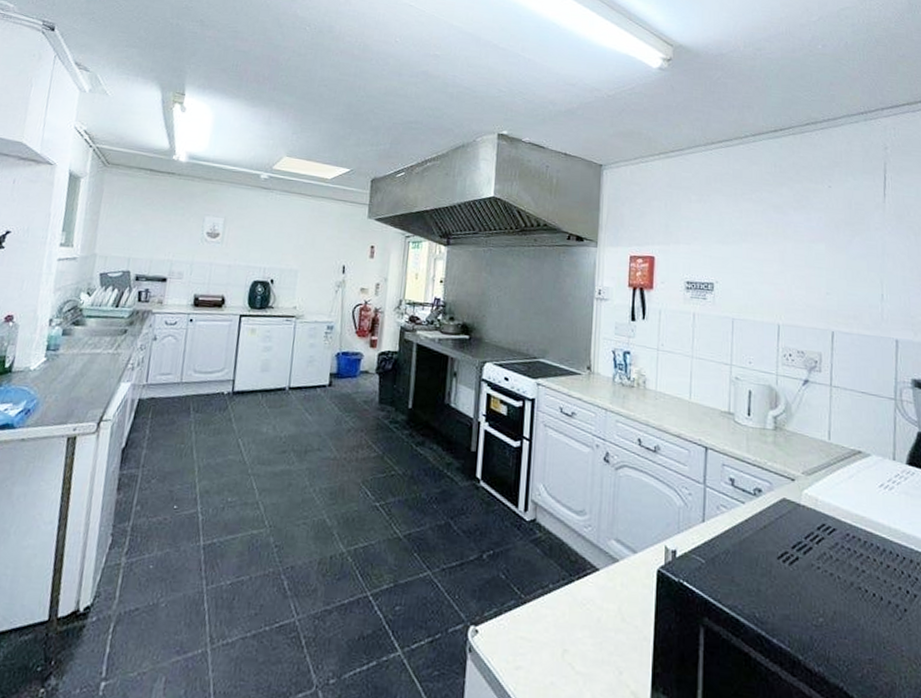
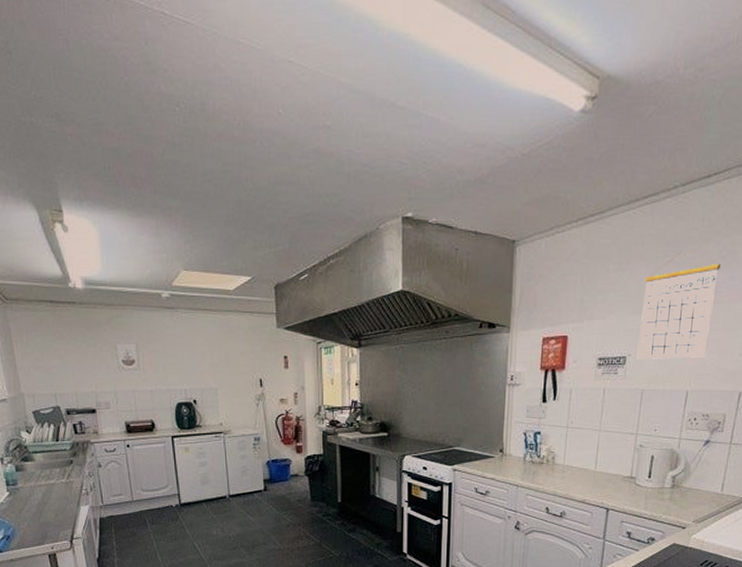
calendar: none [724,191,796,292] -> present [636,250,721,359]

